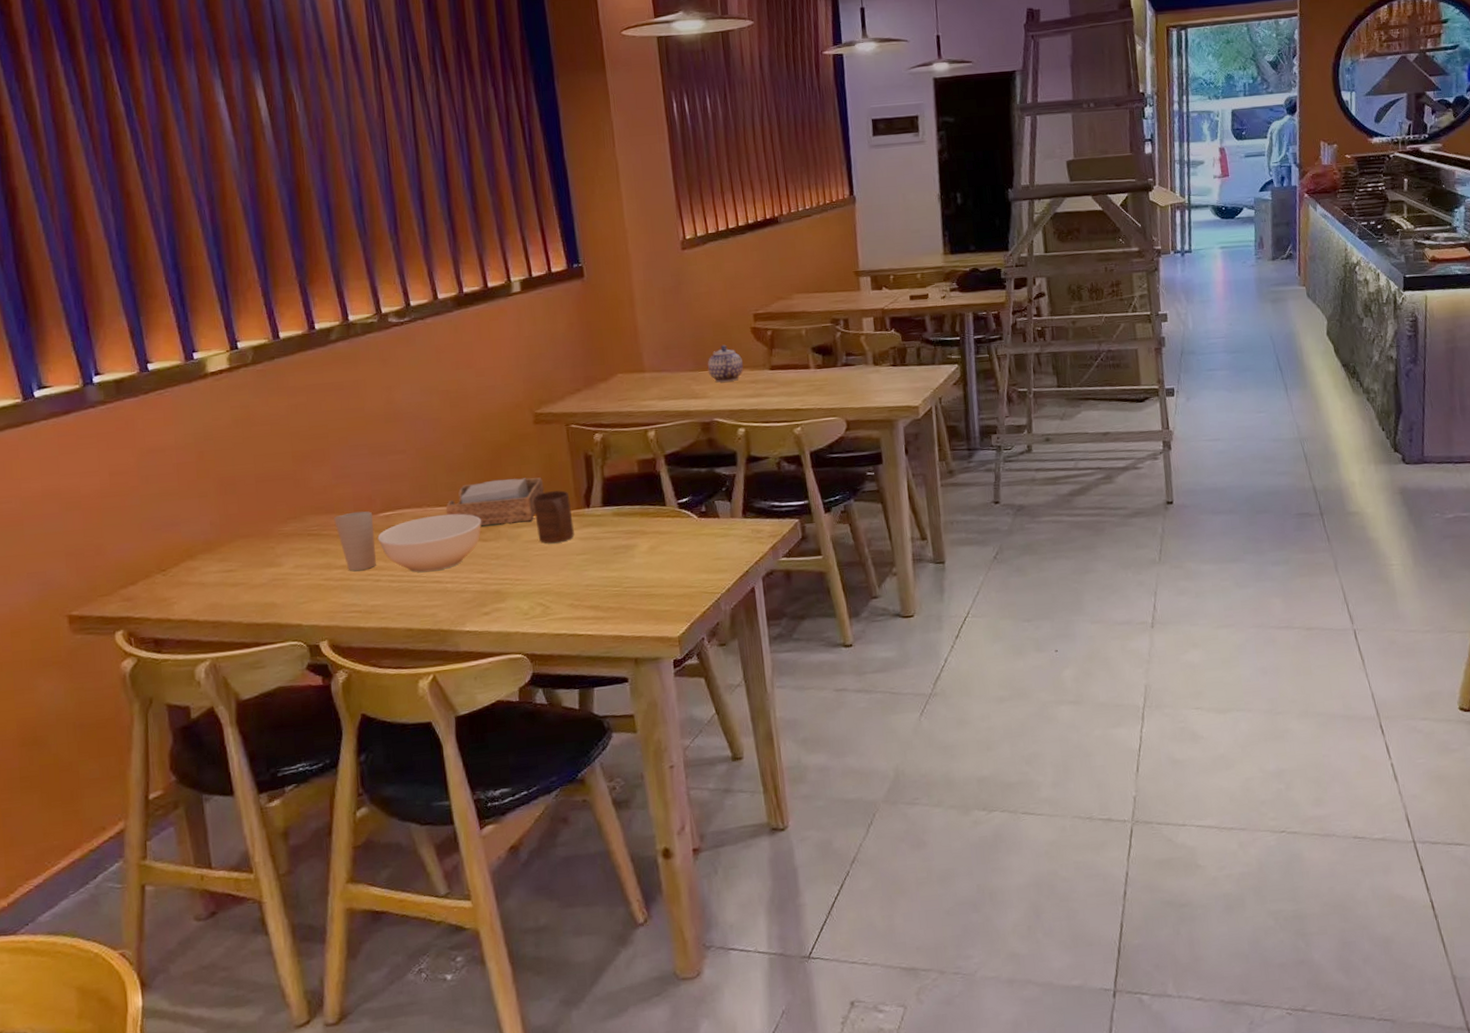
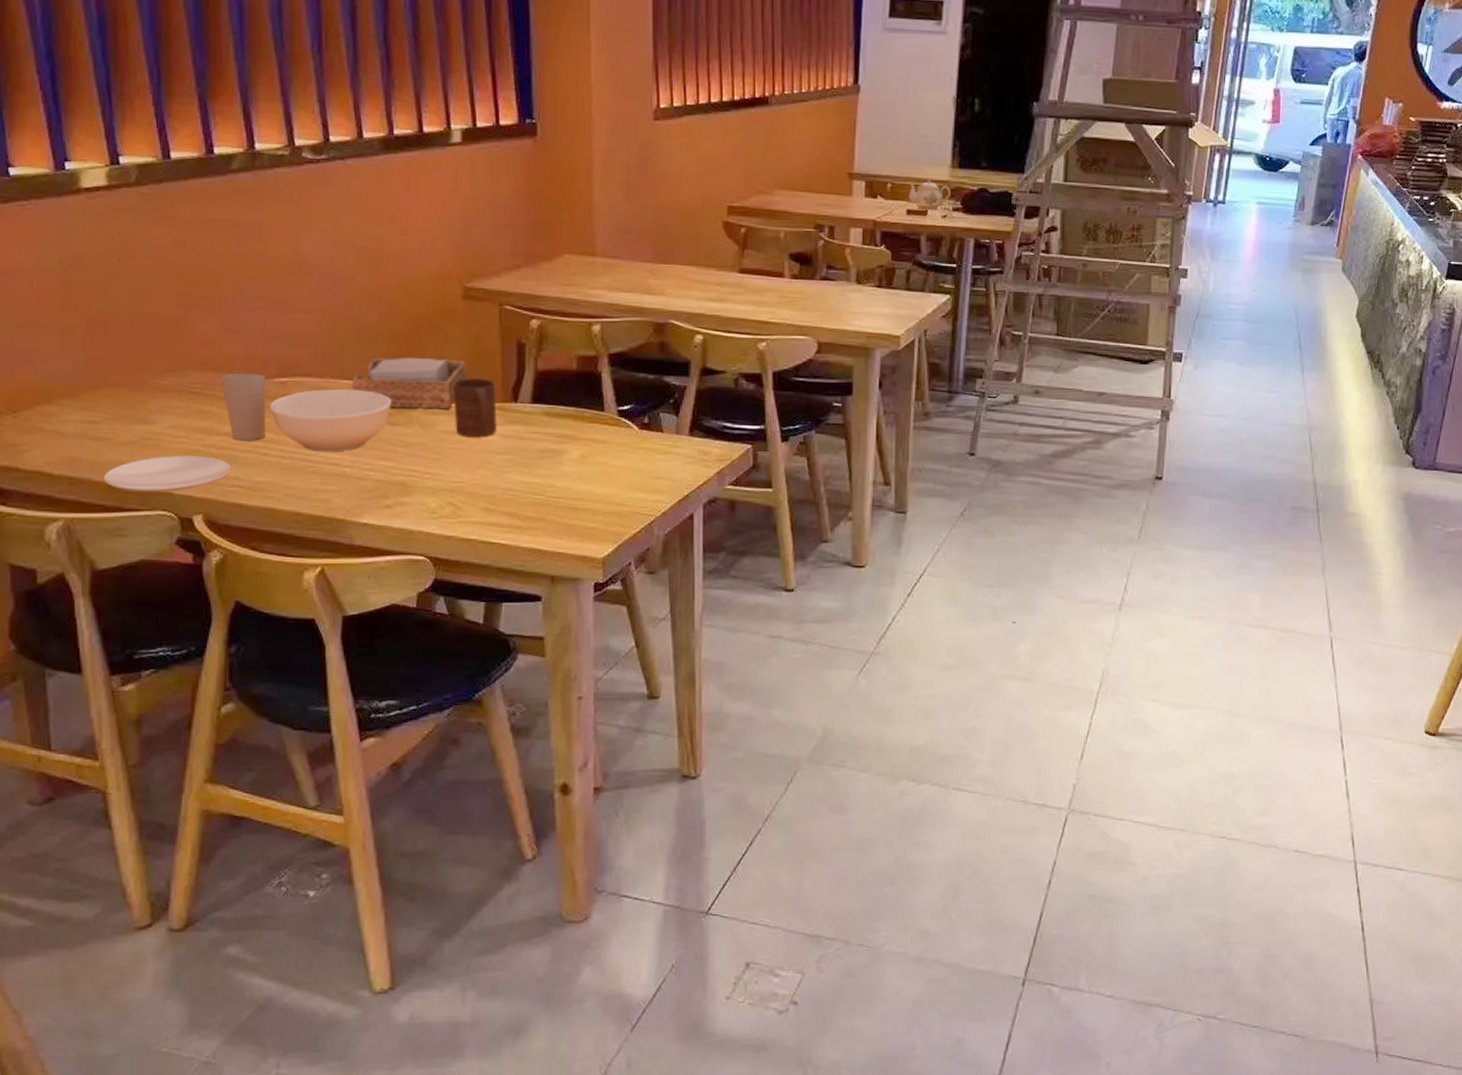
plate: none [241,588,349,628] -> present [103,456,230,492]
teapot: present [707,344,744,383] -> none [668,237,710,280]
teapot: none [909,268,947,295] -> present [909,180,951,211]

